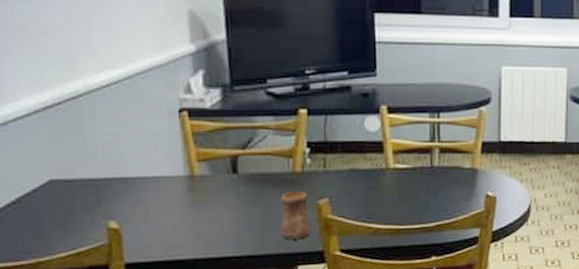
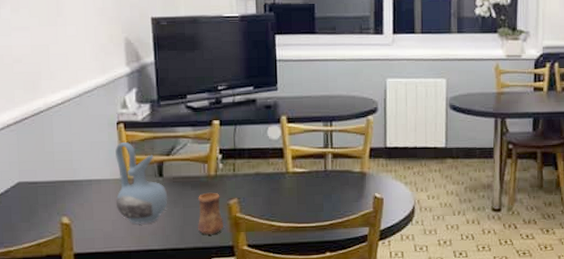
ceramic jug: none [177,132,244,228] -> present [115,141,168,224]

